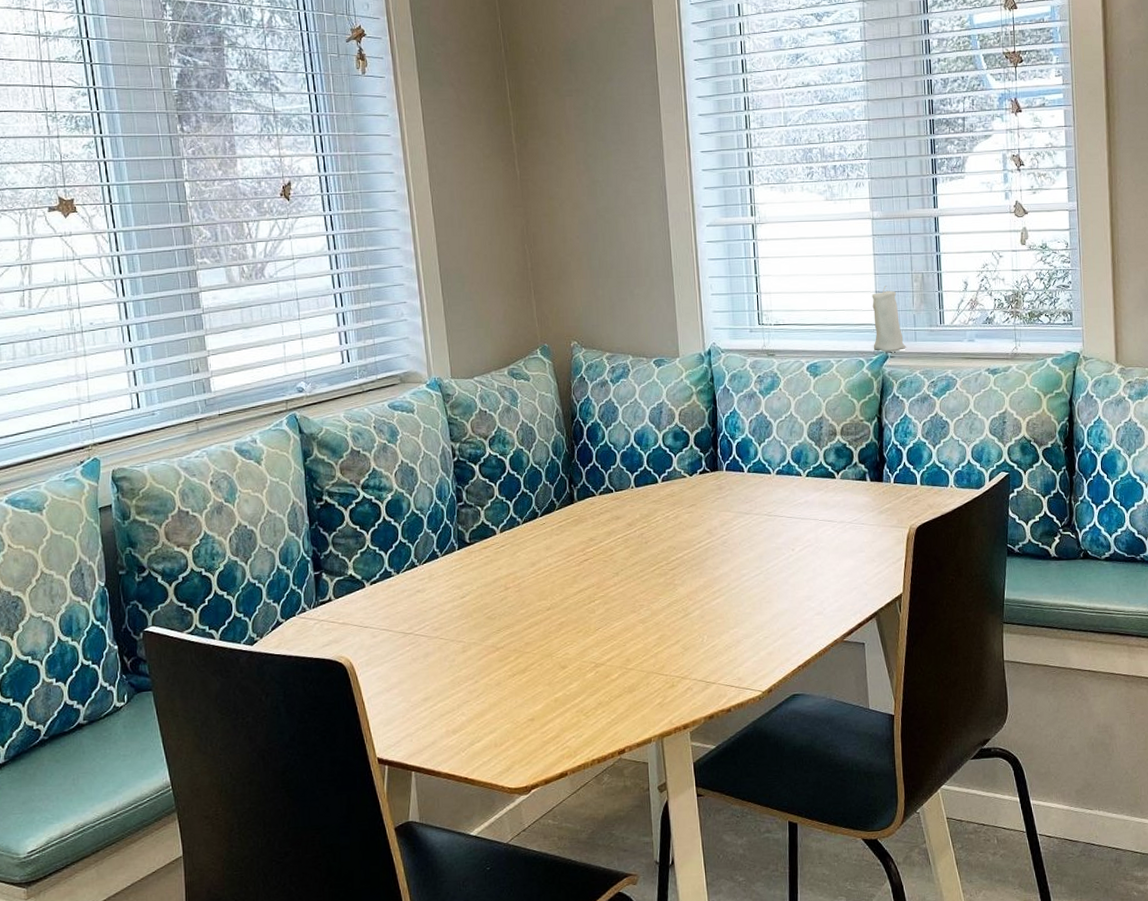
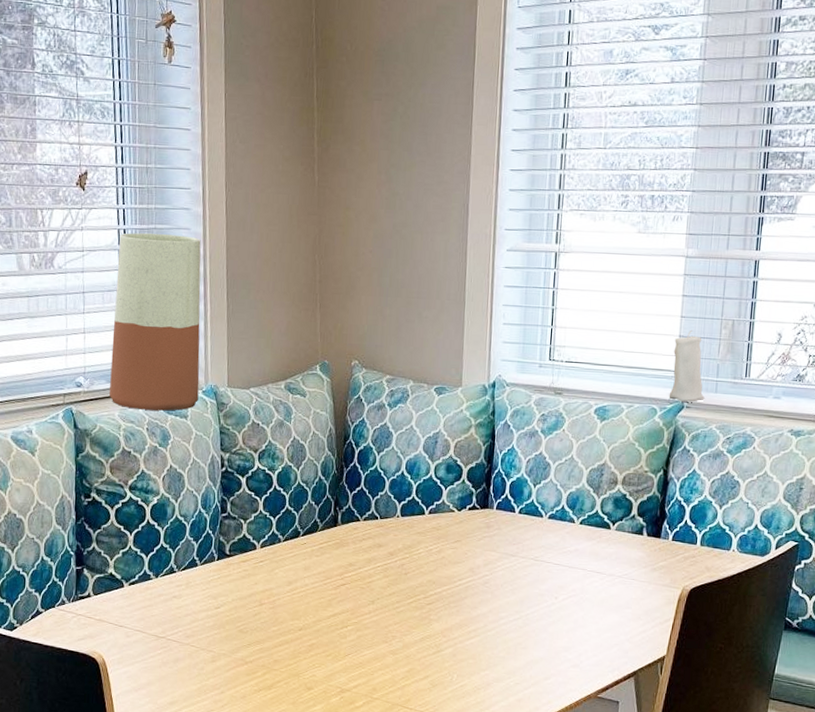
vase: none [329,236,423,409] -> present [109,233,201,411]

